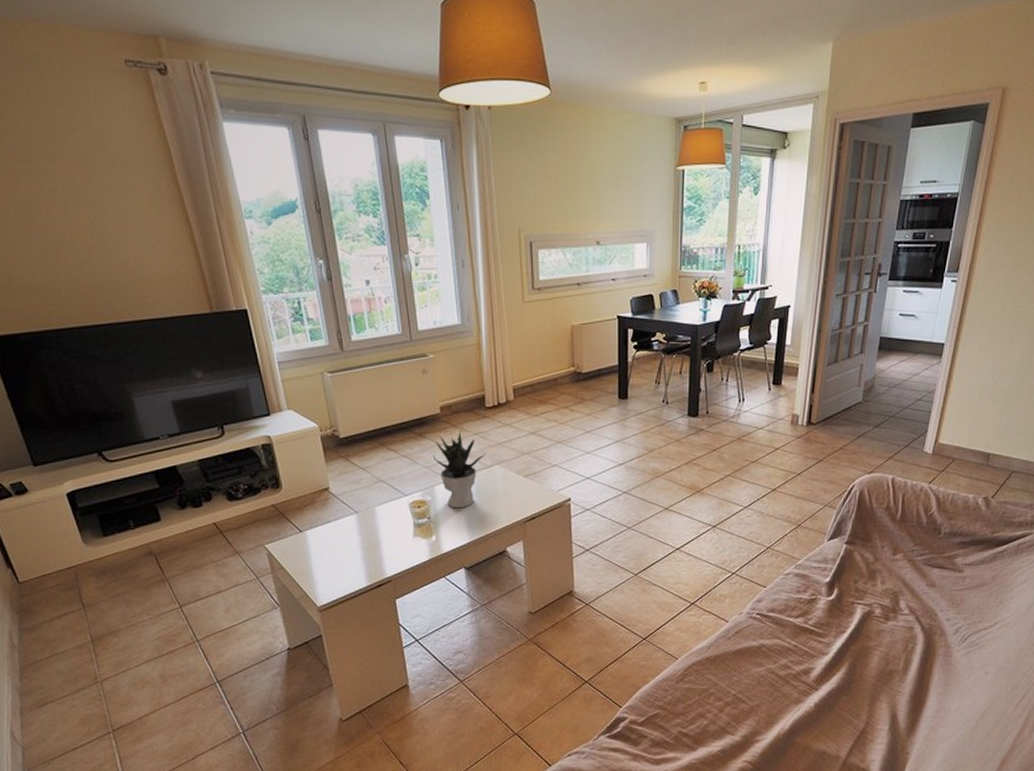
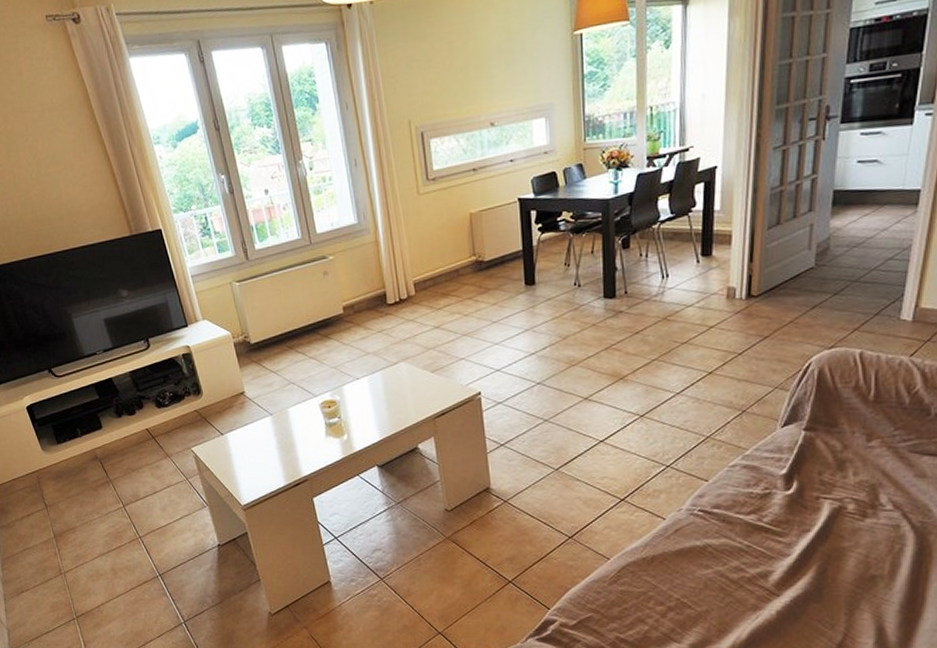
potted plant: present [432,431,486,508] -> none [338,330,391,407]

